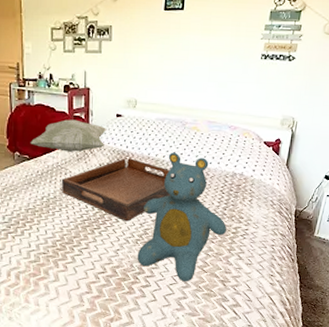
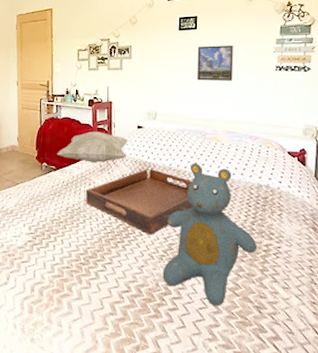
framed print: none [181,29,221,69] -> present [197,45,234,81]

